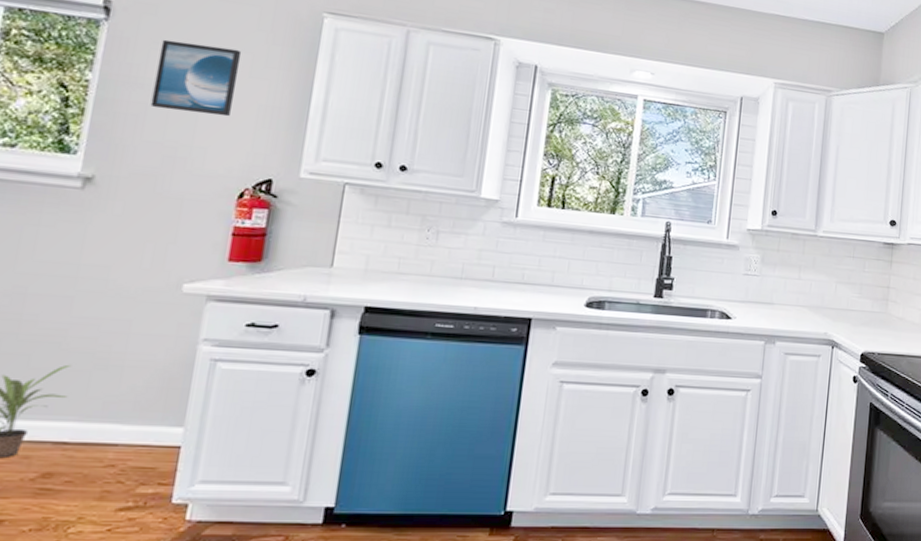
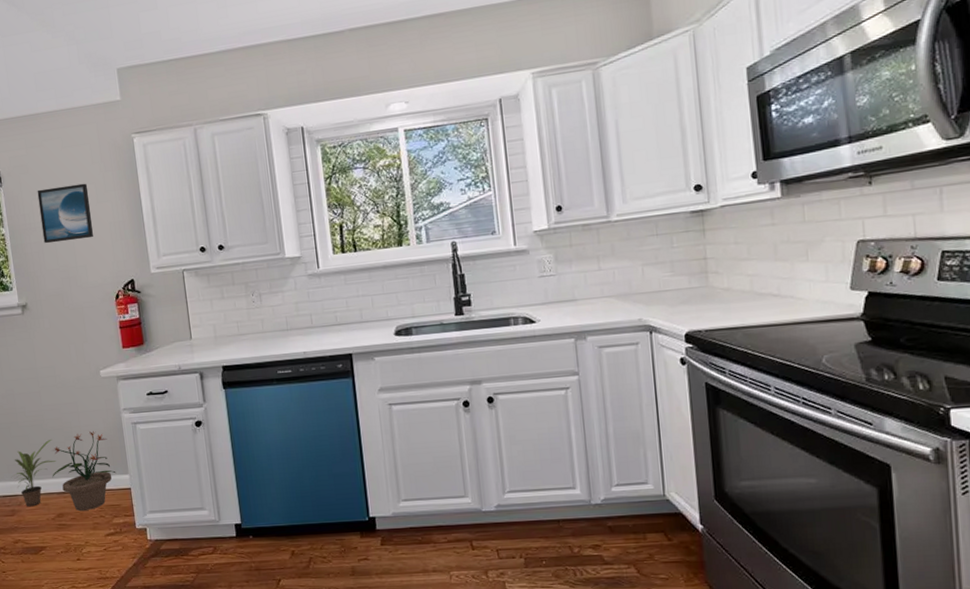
potted plant: none [52,362,165,473] -> present [52,431,116,512]

